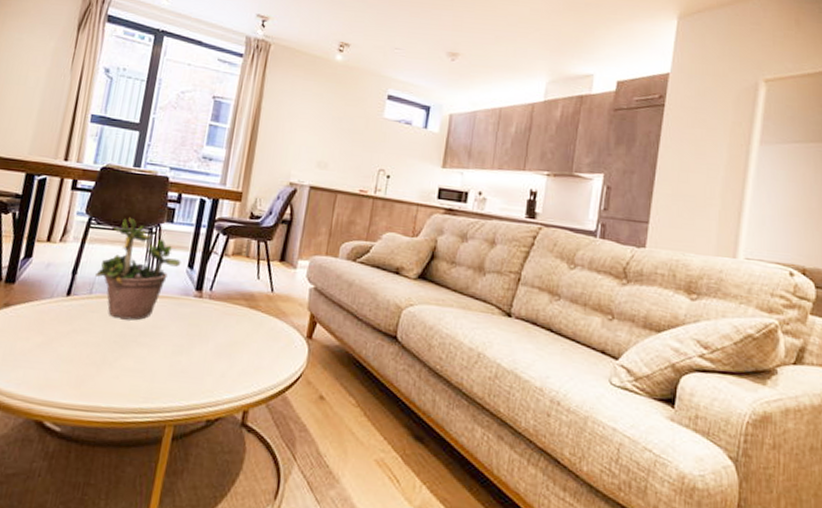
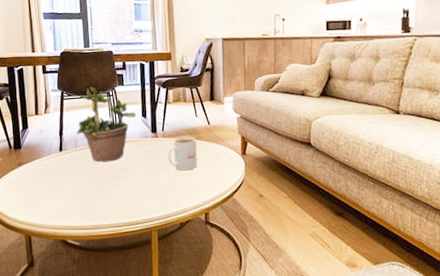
mug: none [209,301,253,349] -> present [168,136,198,171]

